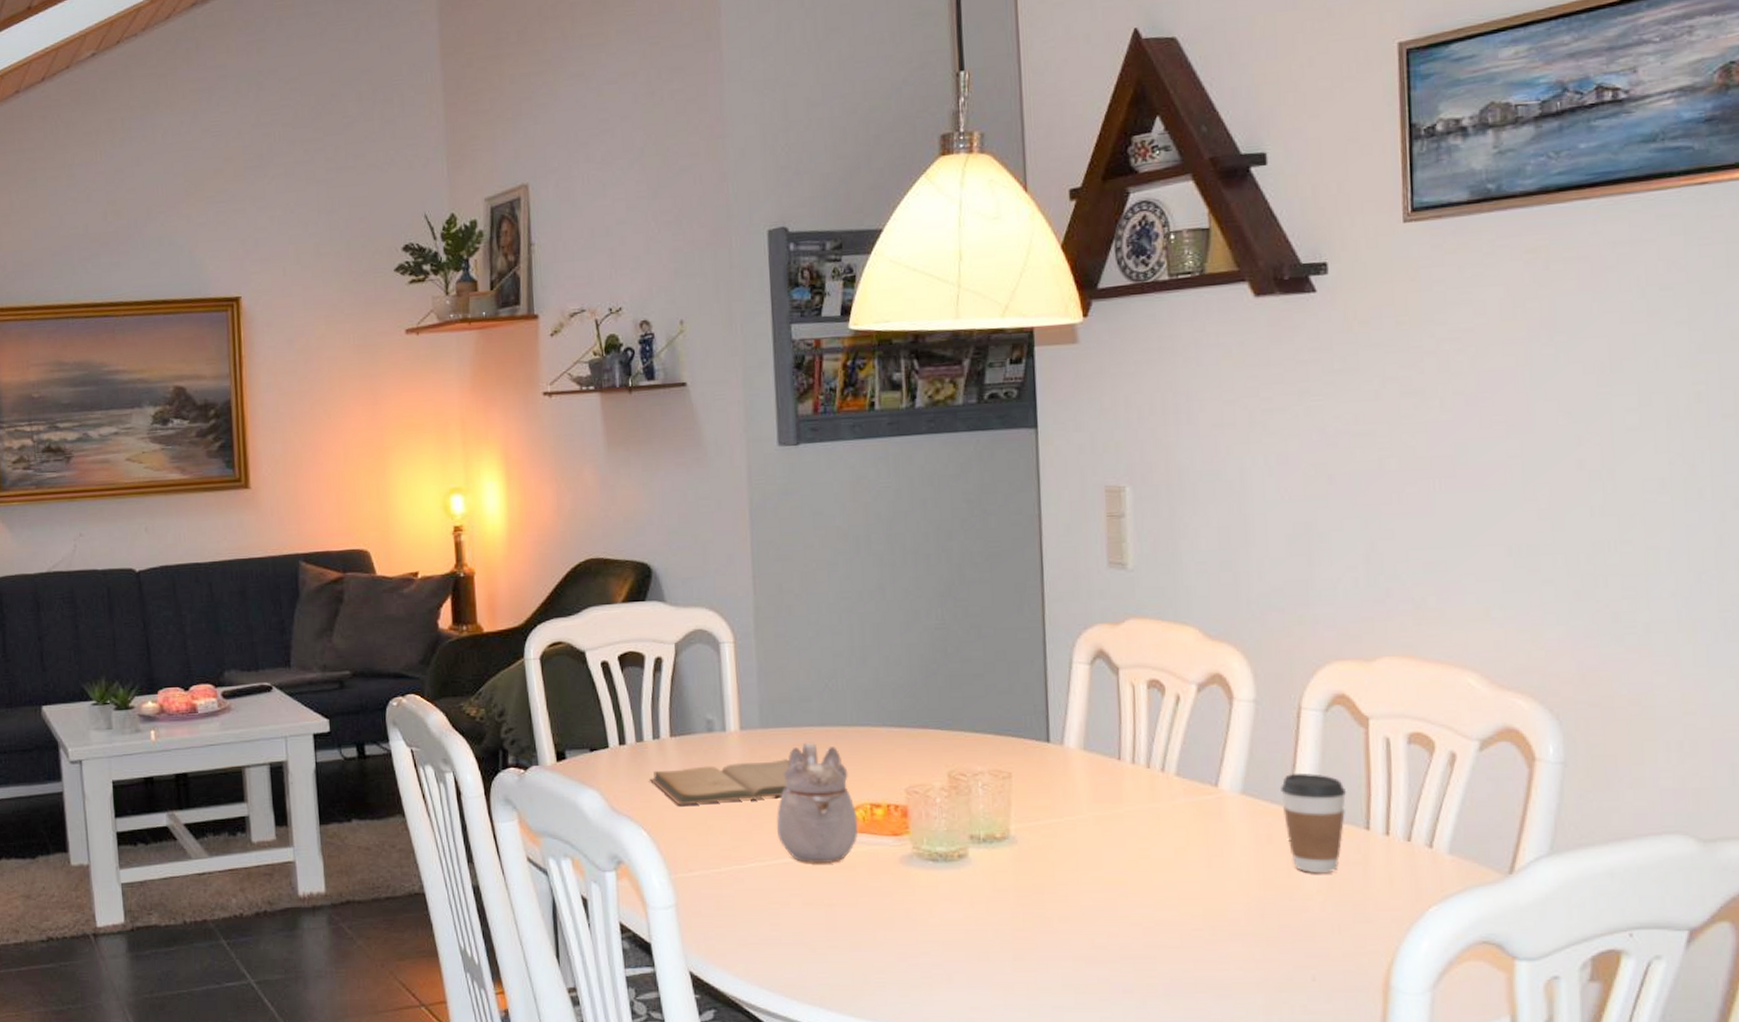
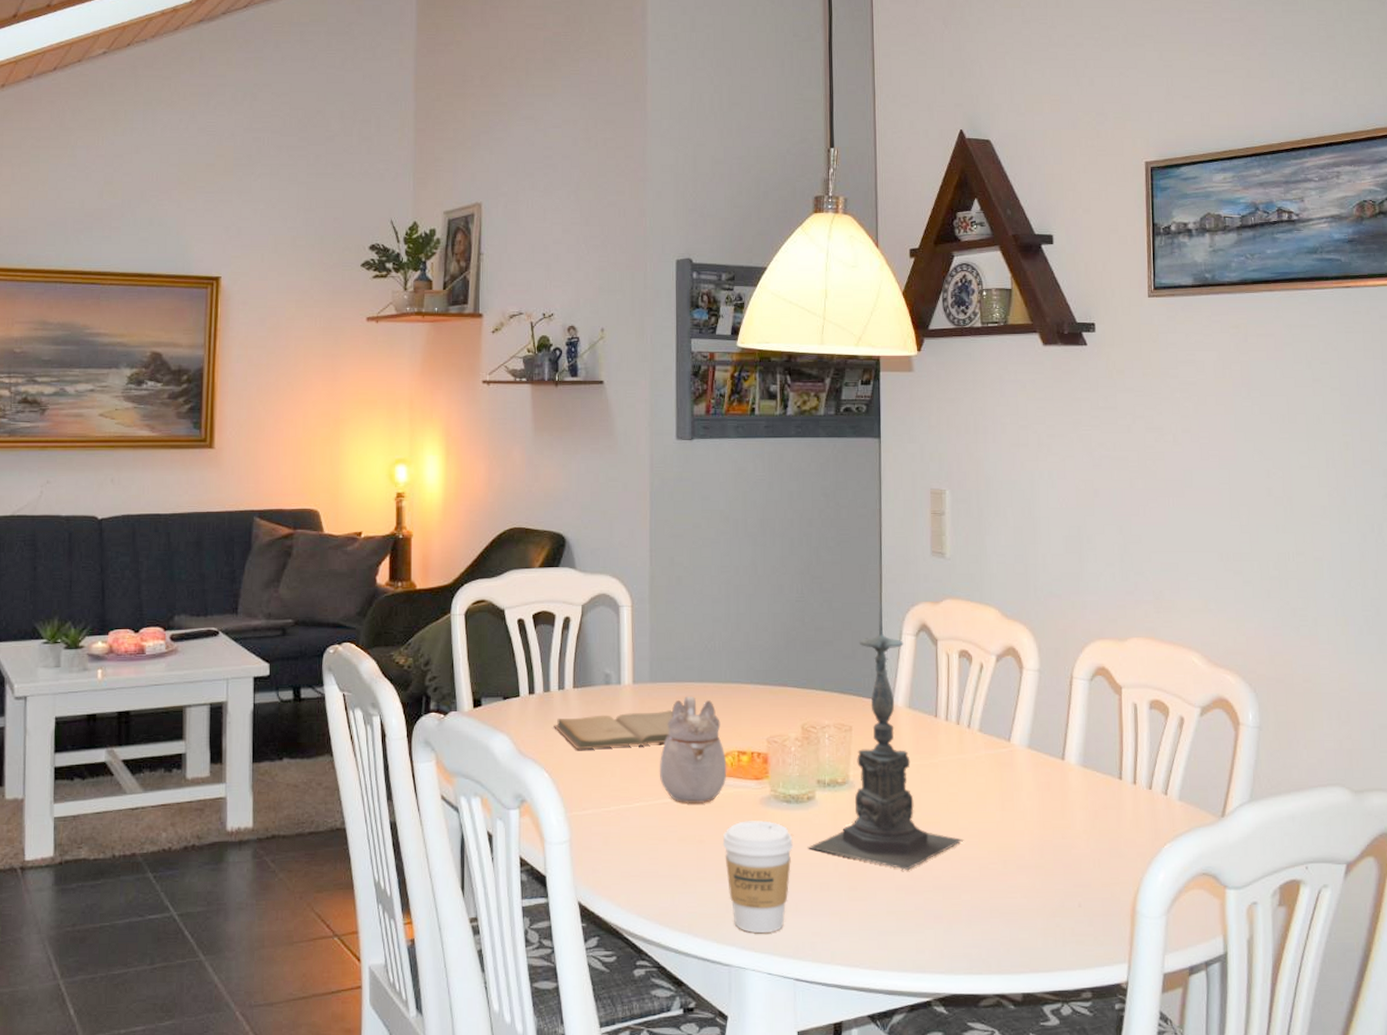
coffee cup: none [856,882,943,1007] -> present [722,820,793,933]
candle holder: none [960,630,1159,938] -> present [807,606,964,871]
coffee cup: present [1281,772,1347,874] -> none [1057,731,1106,816]

